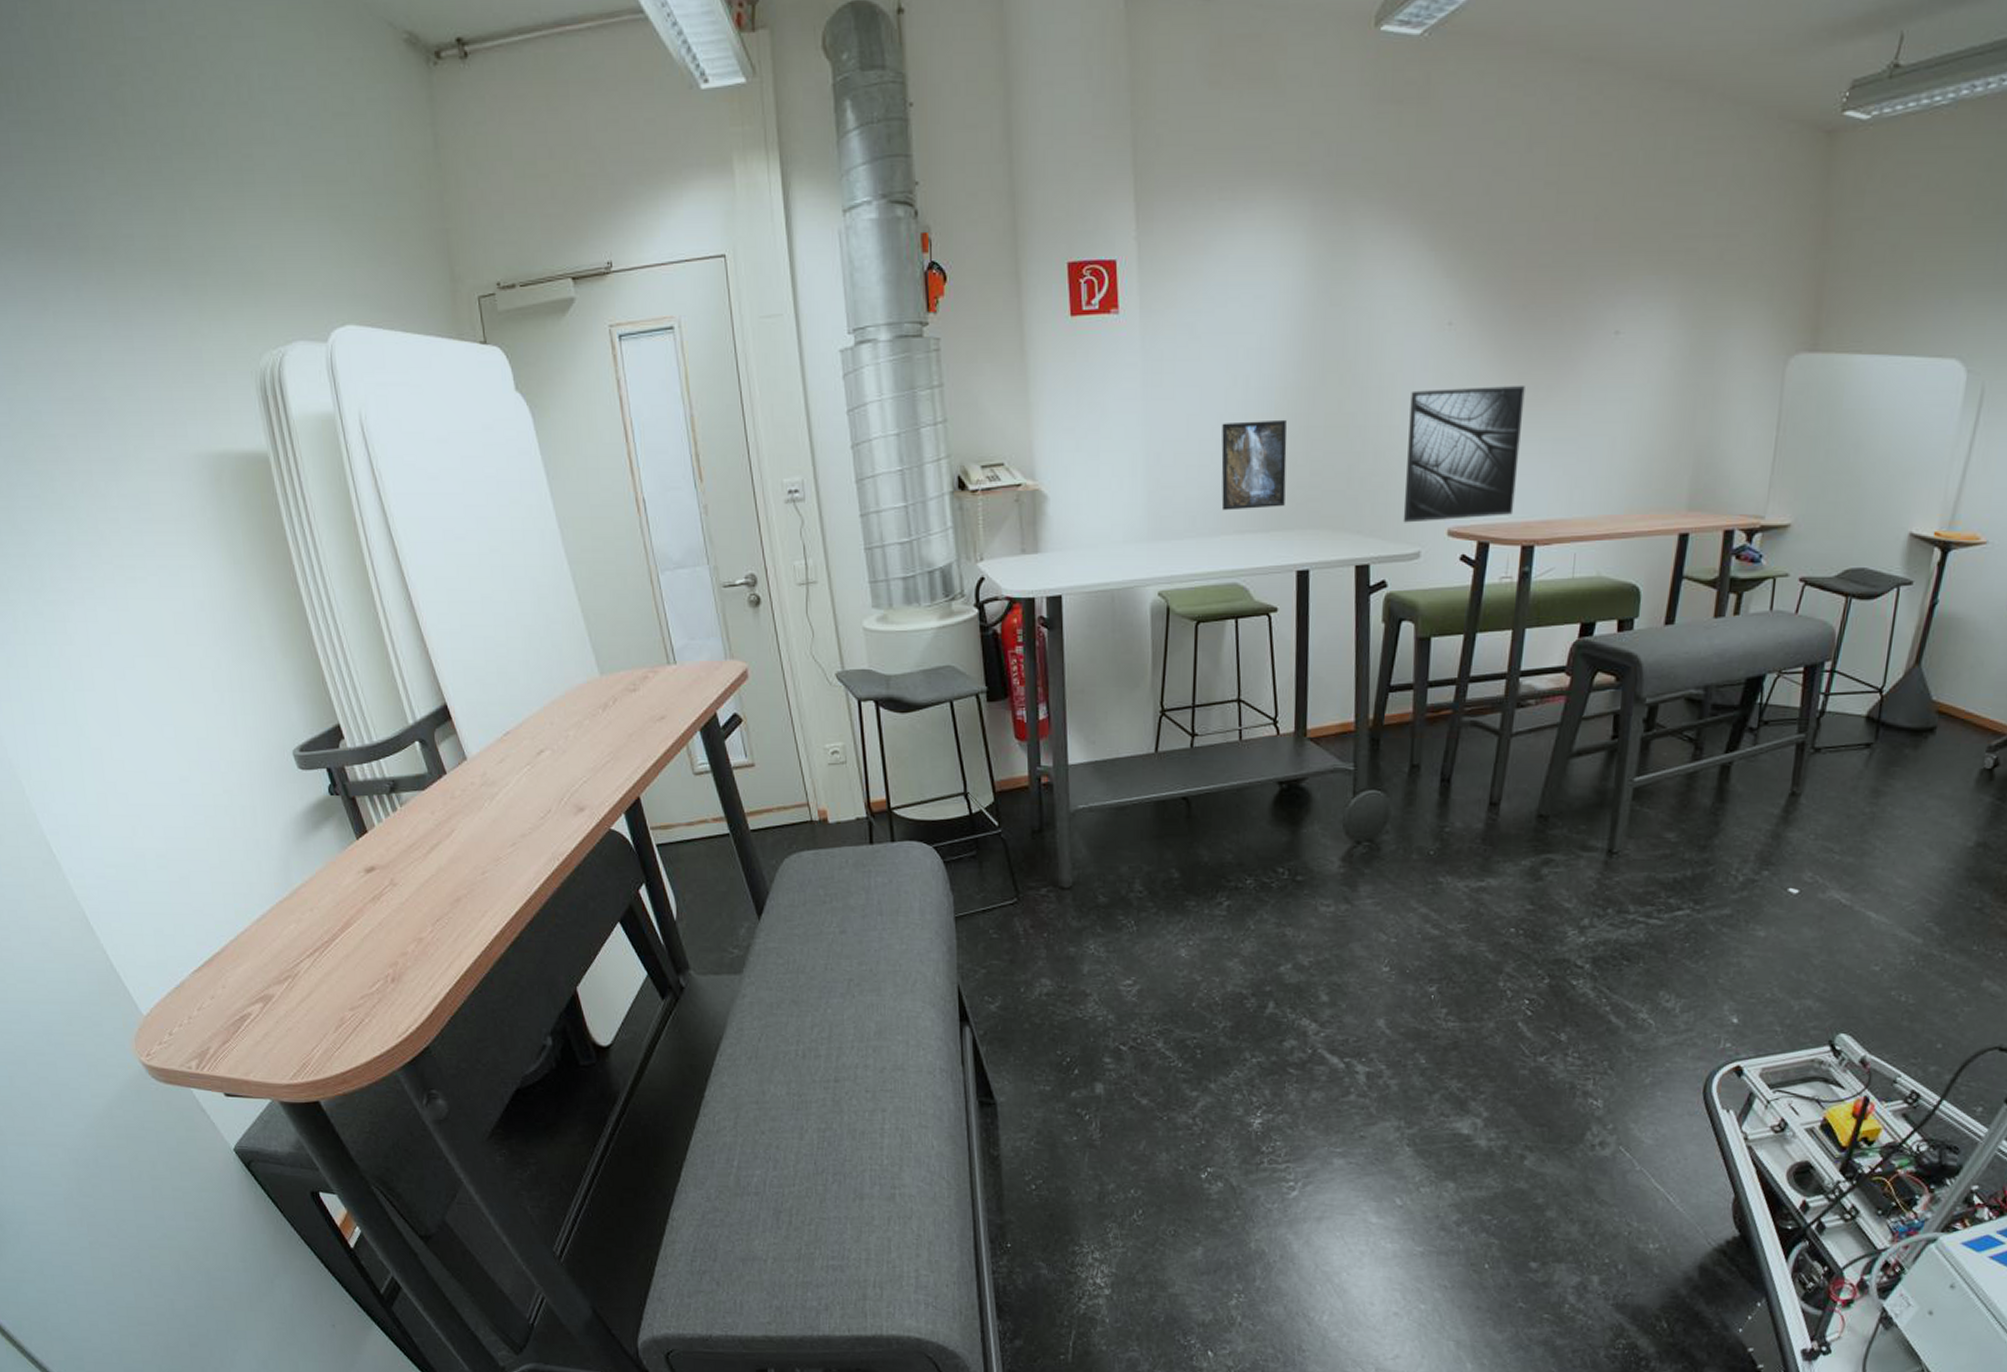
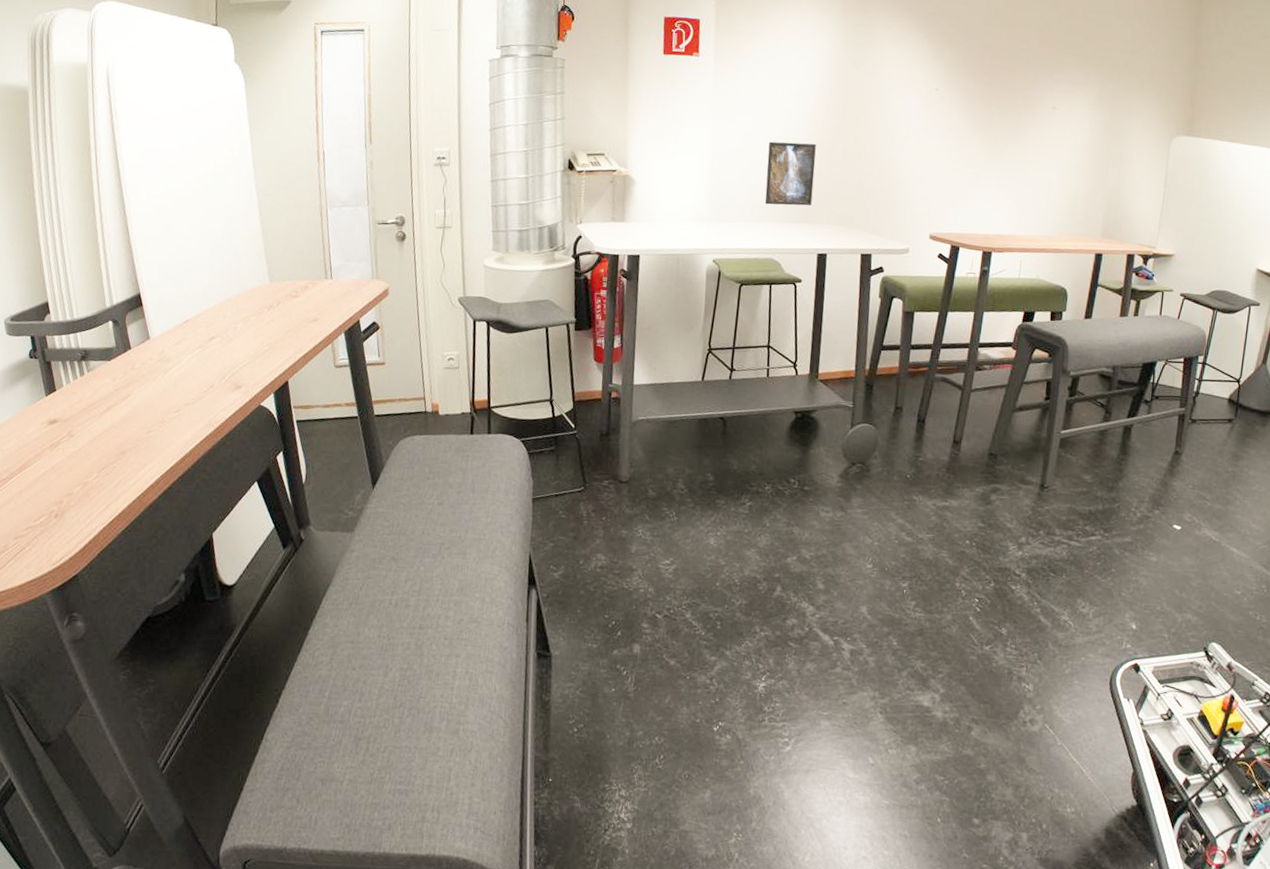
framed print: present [1403,385,1525,523] -> none [897,133,989,228]

